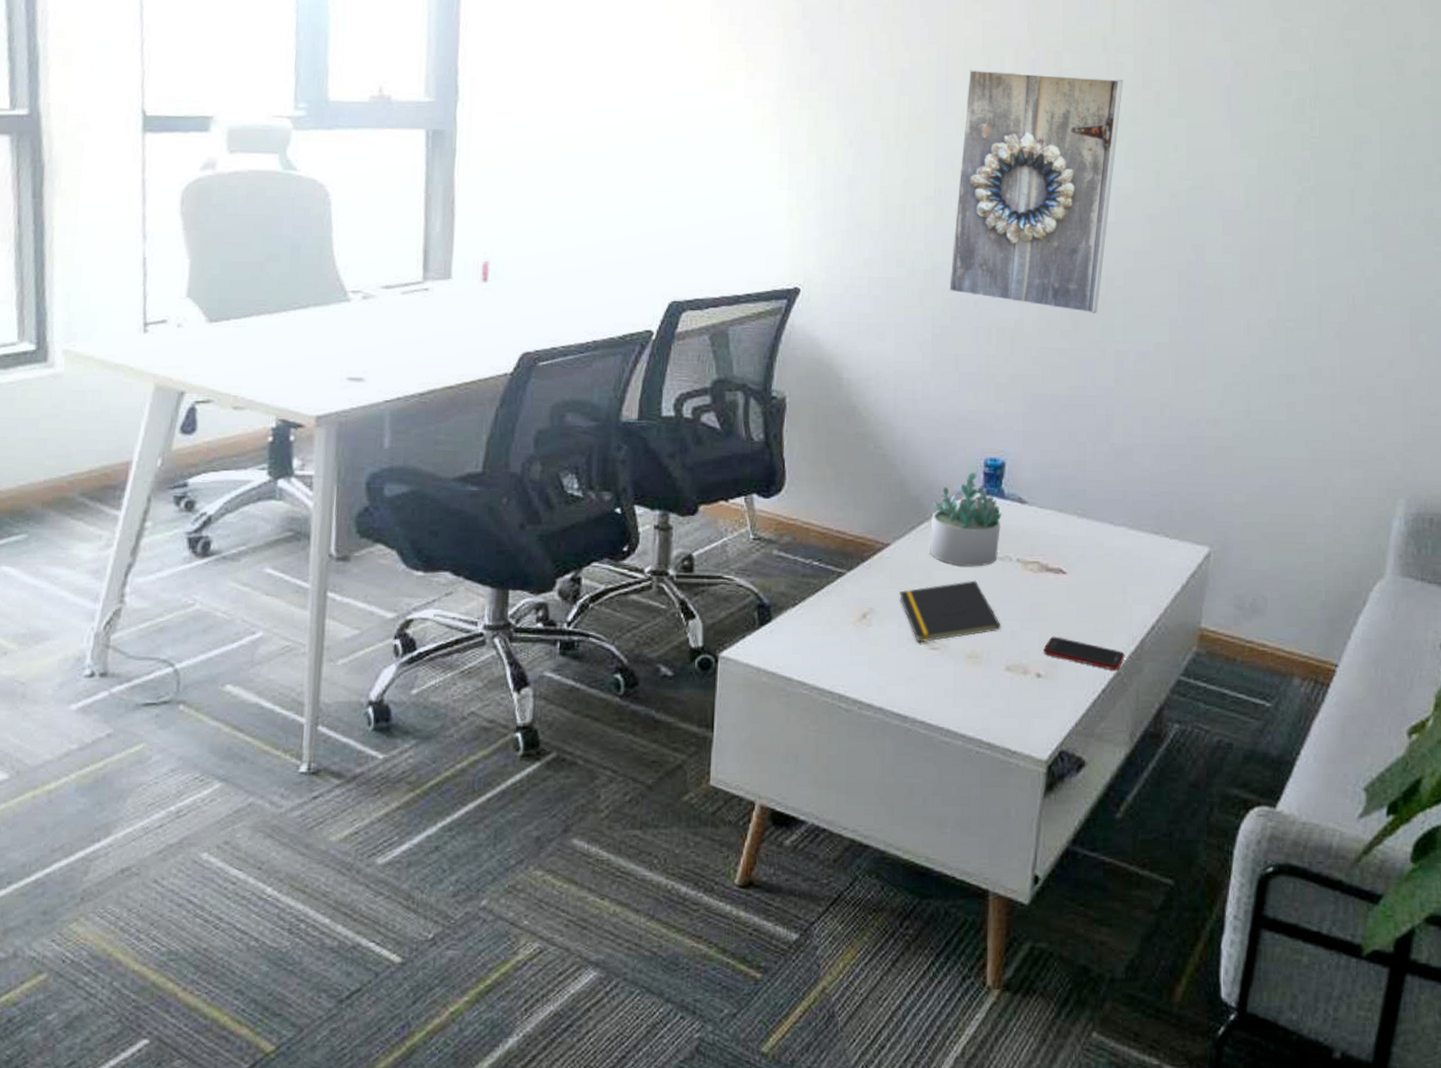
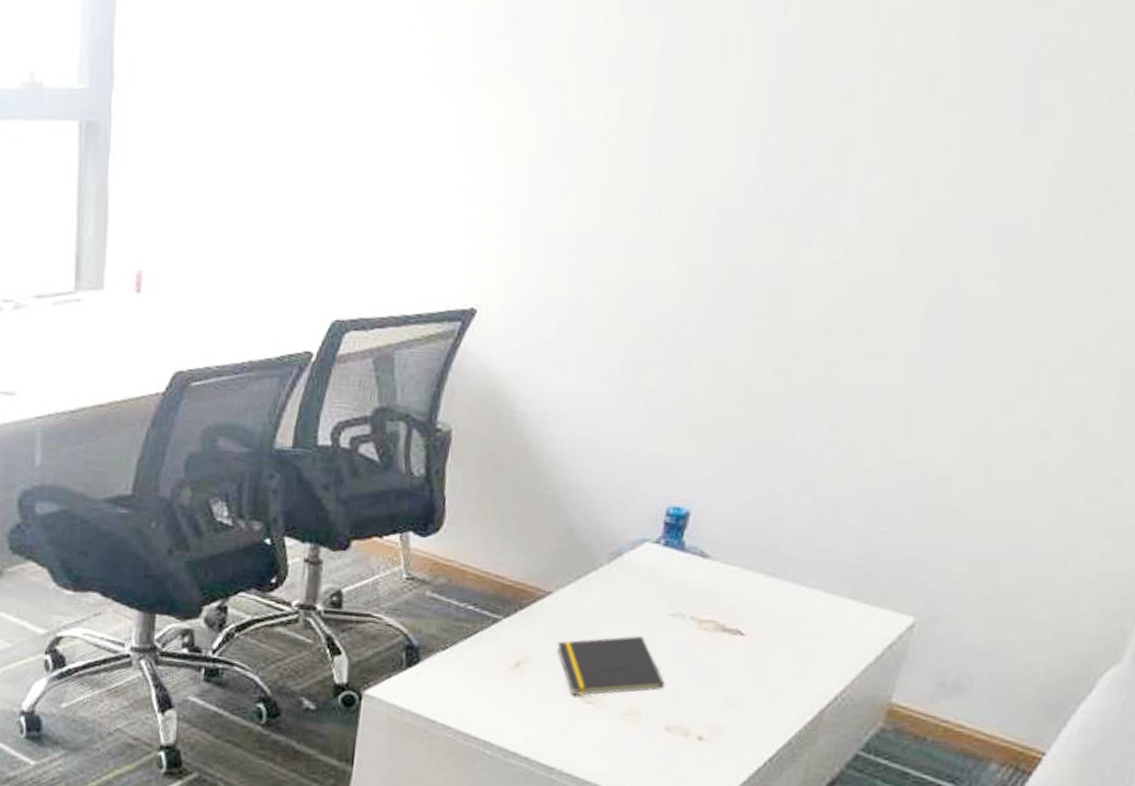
succulent plant: present [929,472,1002,567] -> none [594,521,680,622]
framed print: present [948,69,1123,314] -> none [646,47,893,348]
cell phone: present [1043,636,1125,670] -> none [708,699,800,740]

